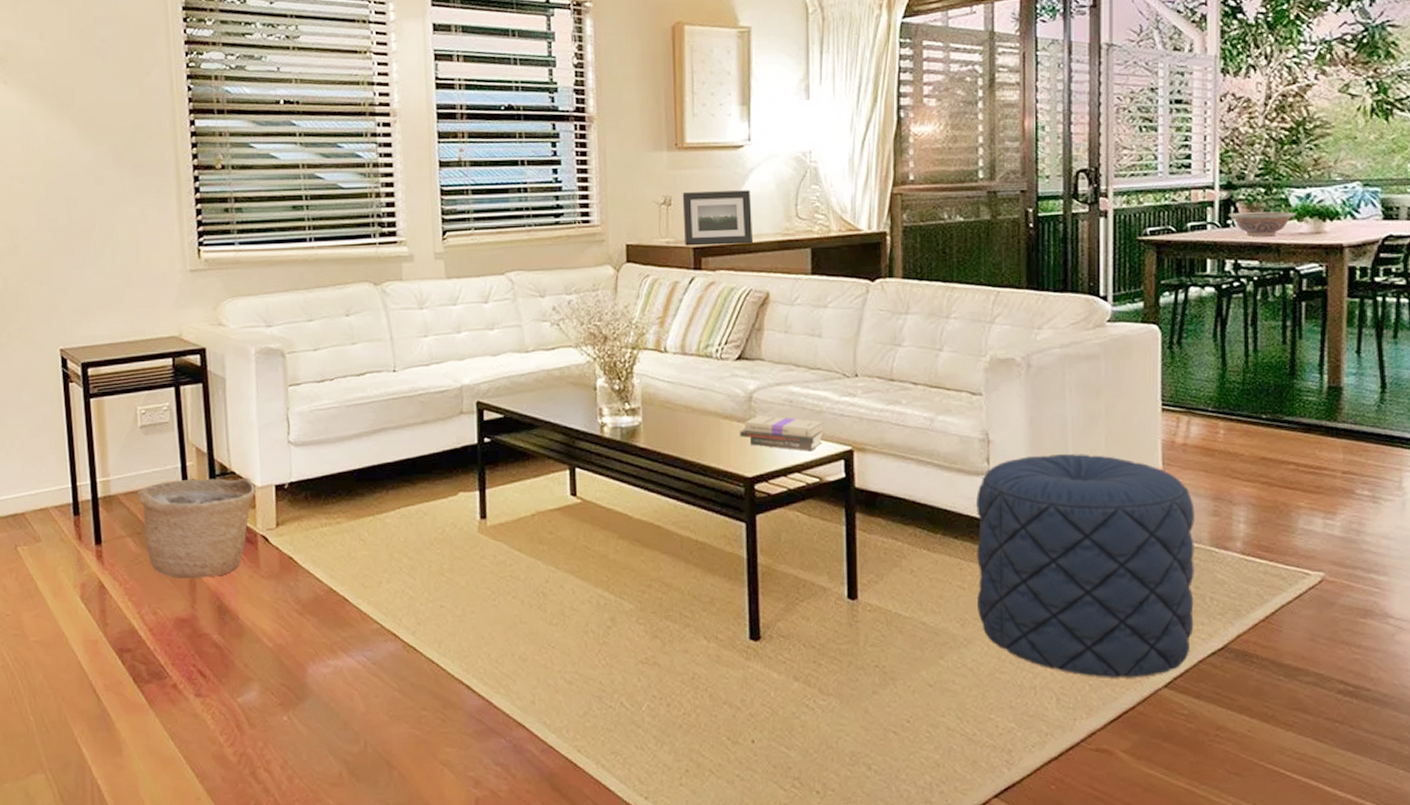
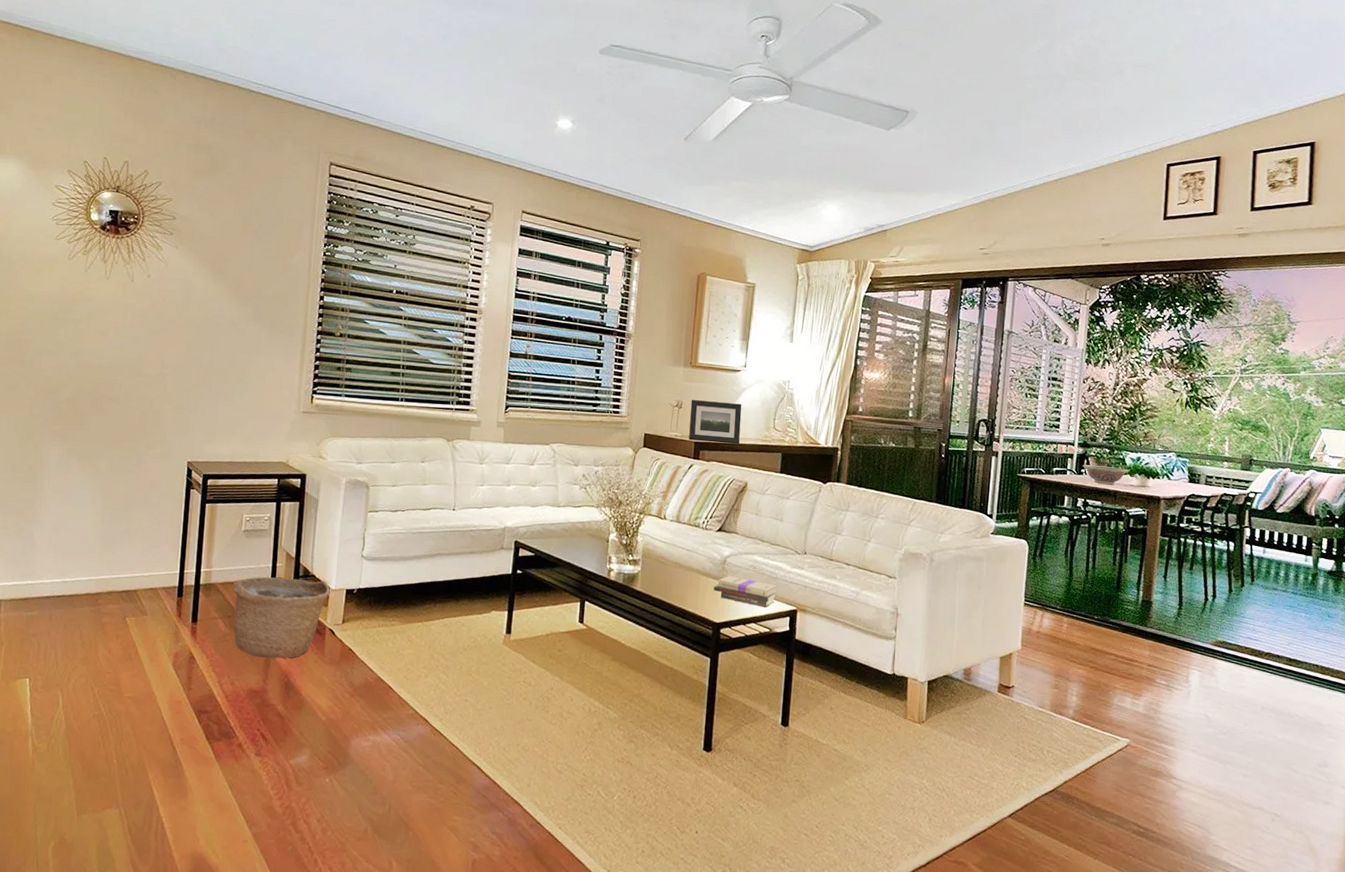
pouf: present [977,454,1195,677] -> none [877,629,1042,807]

